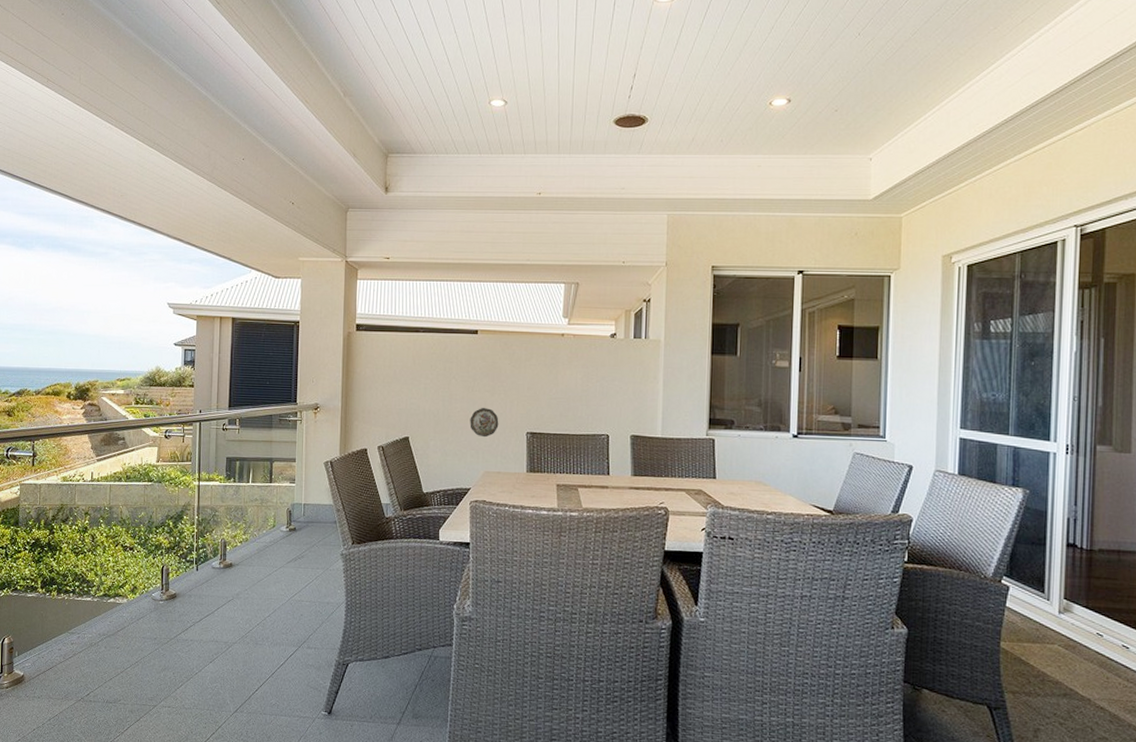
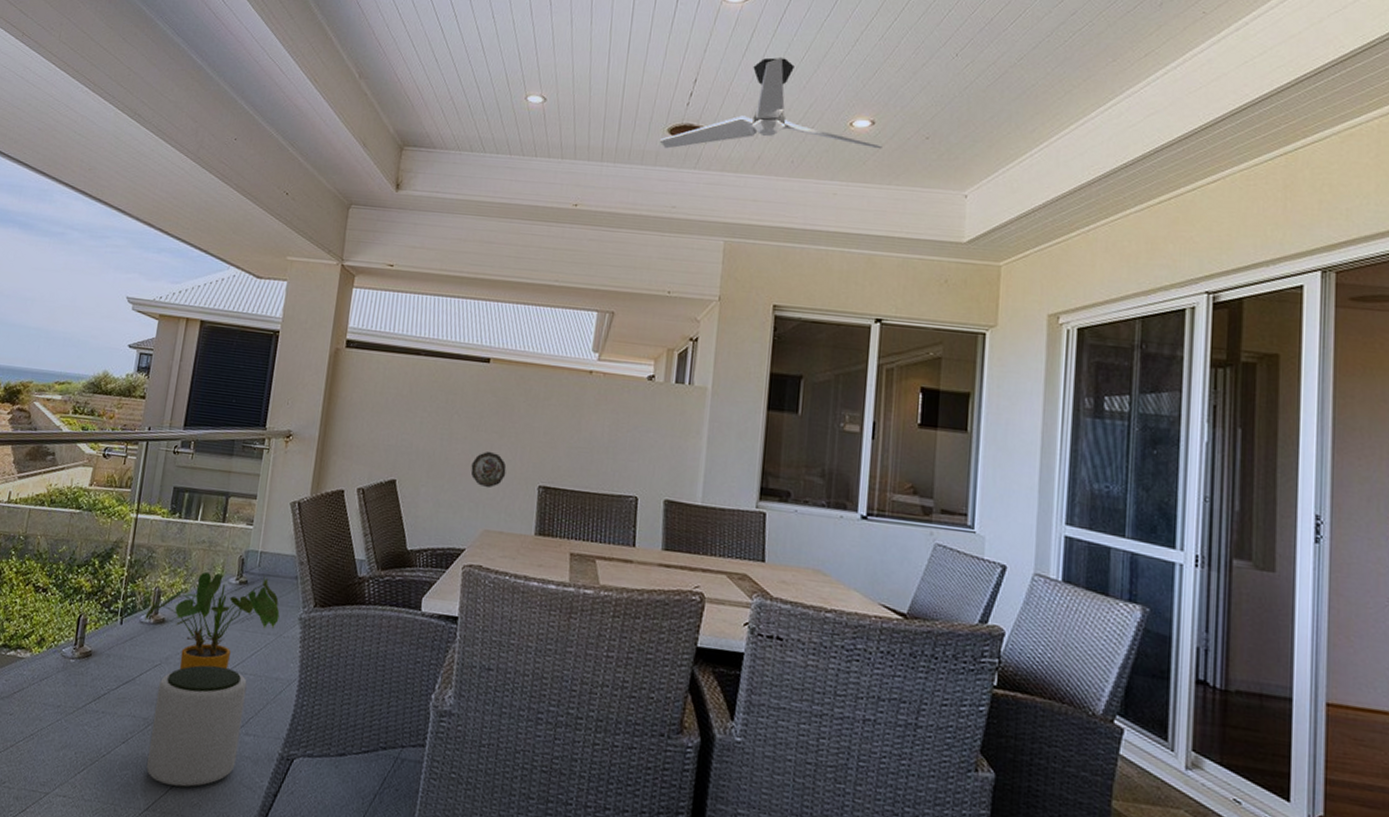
house plant: none [216,523,325,603] -> present [144,571,280,670]
plant pot: none [231,596,304,693] -> present [146,665,247,788]
ceiling fan: none [607,48,798,138] -> present [659,56,882,149]

